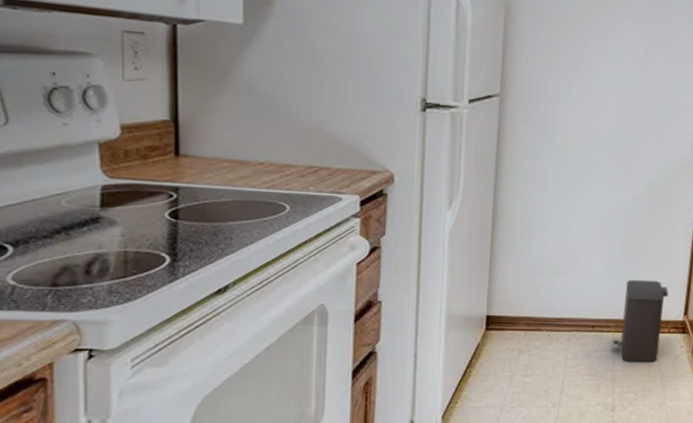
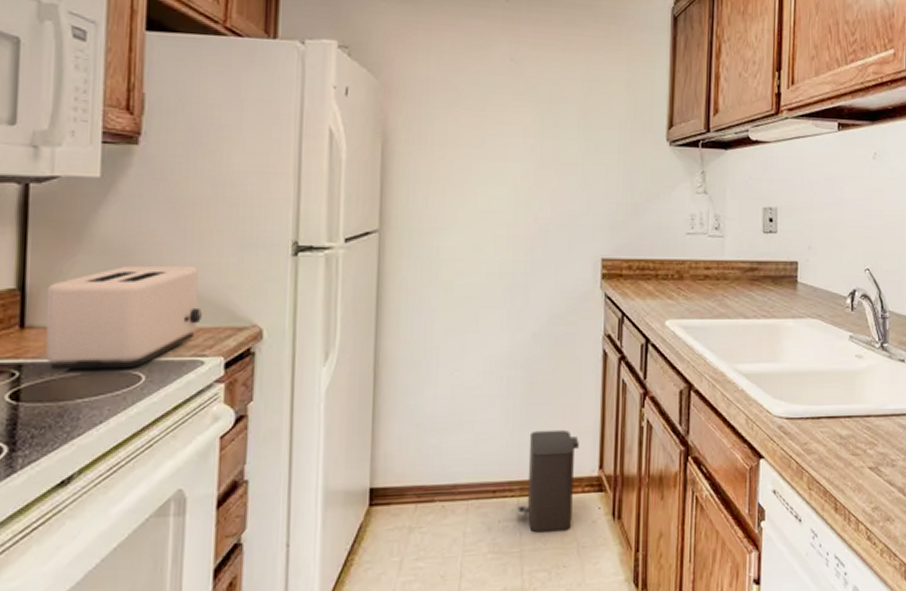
toaster: none [198,108,339,199] -> present [45,265,202,370]

